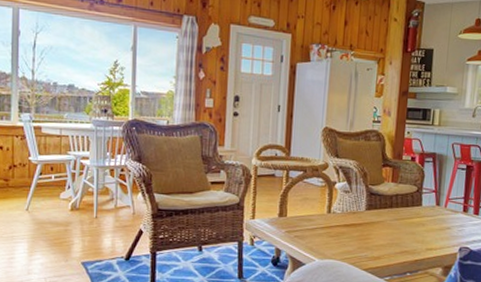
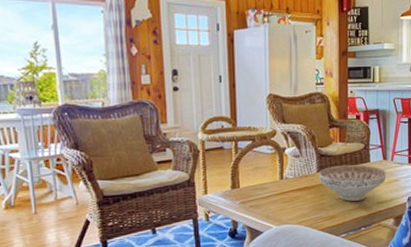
decorative bowl: none [367,205,438,245] -> present [318,164,386,202]

